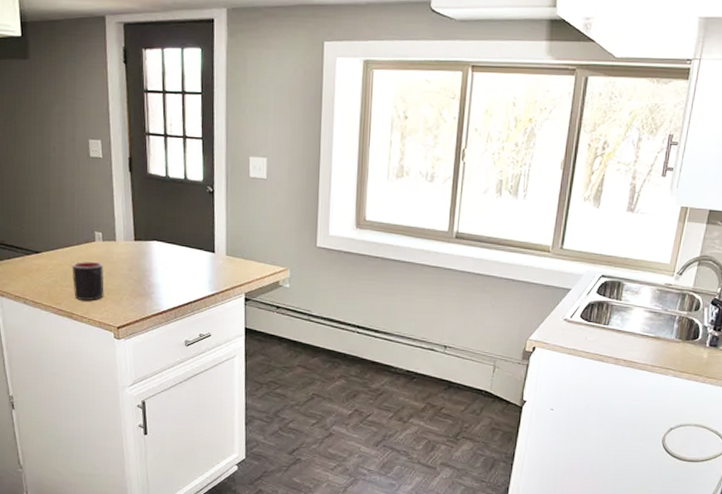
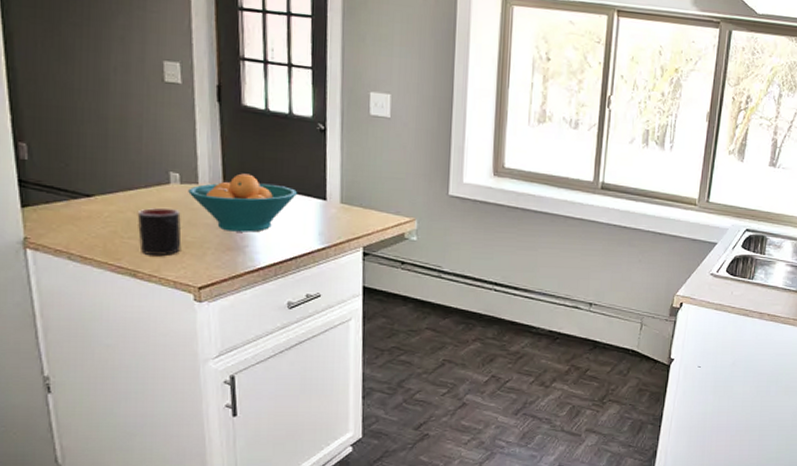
fruit bowl: none [109,231,191,281] -> present [188,173,297,233]

